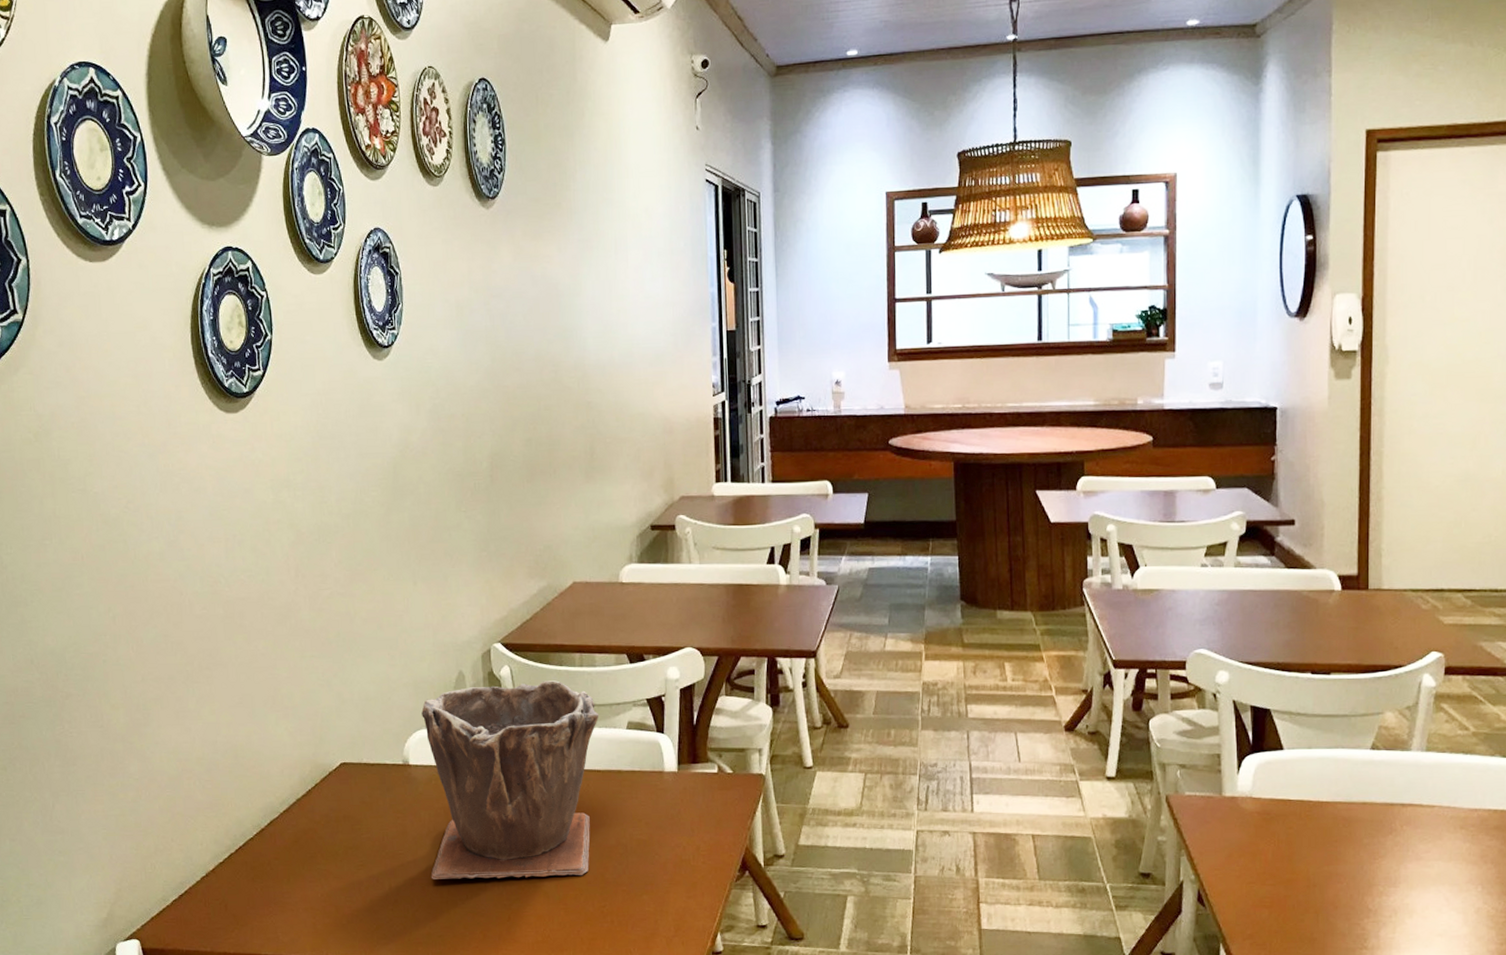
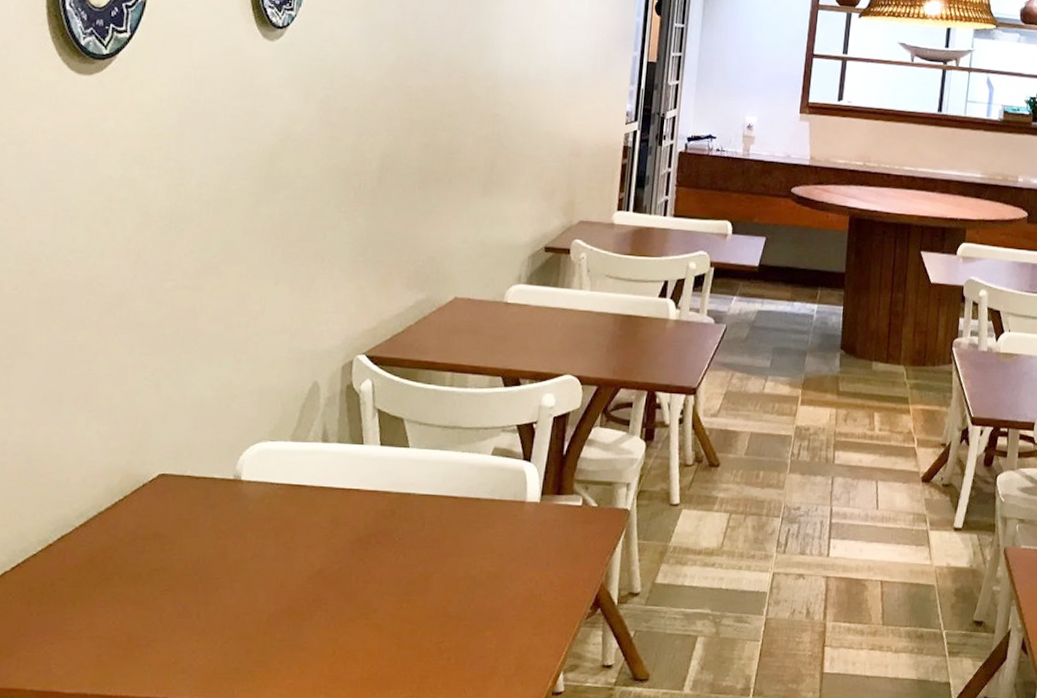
plant pot: present [421,680,599,879] -> none [248,399,464,610]

